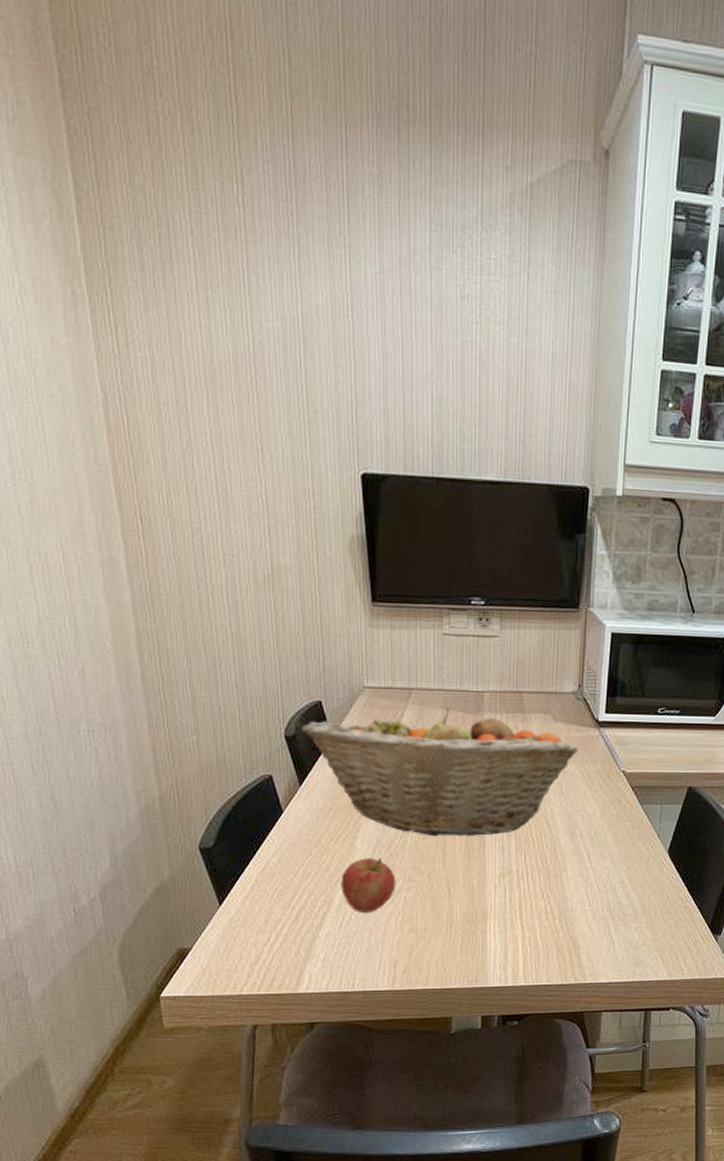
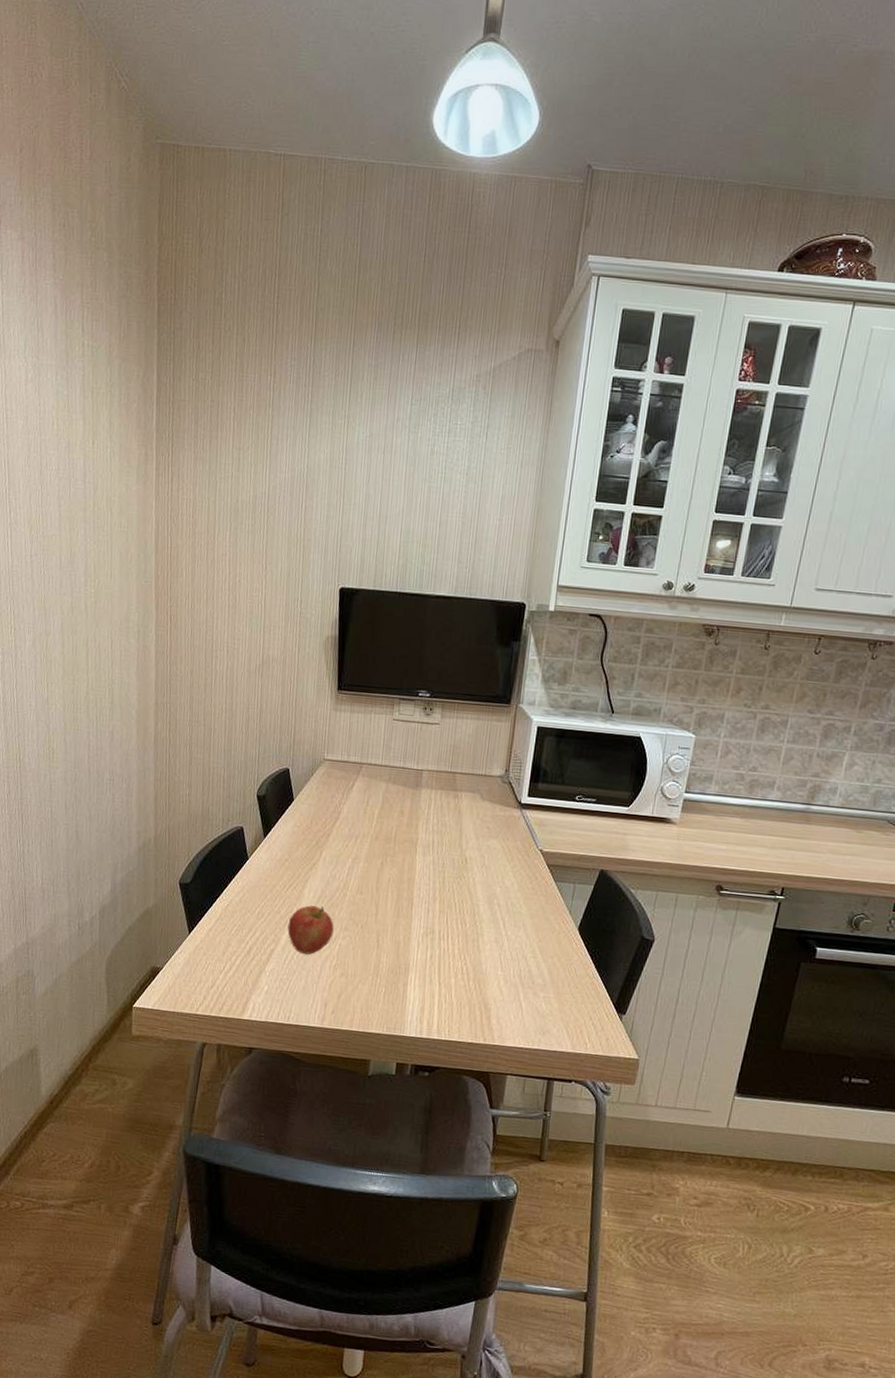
fruit basket: present [301,707,578,837] -> none [270,781,501,896]

